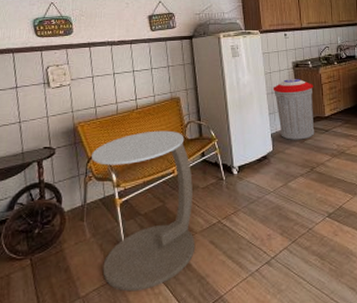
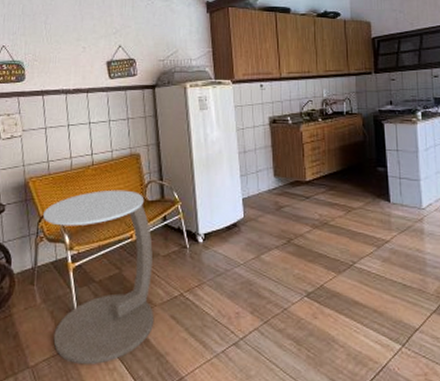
trash can: present [272,78,315,140] -> none [245,136,294,207]

